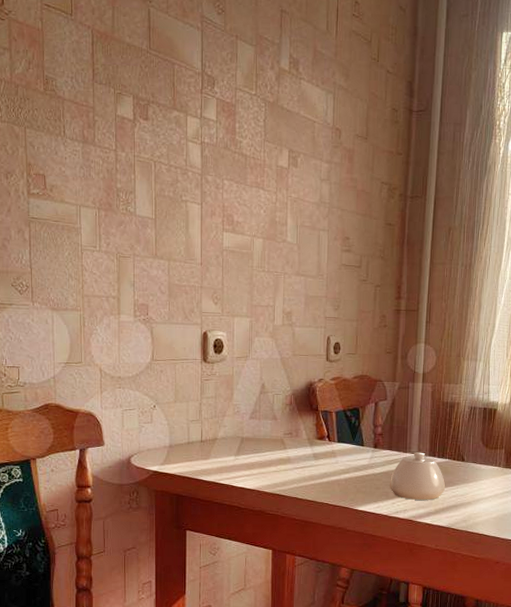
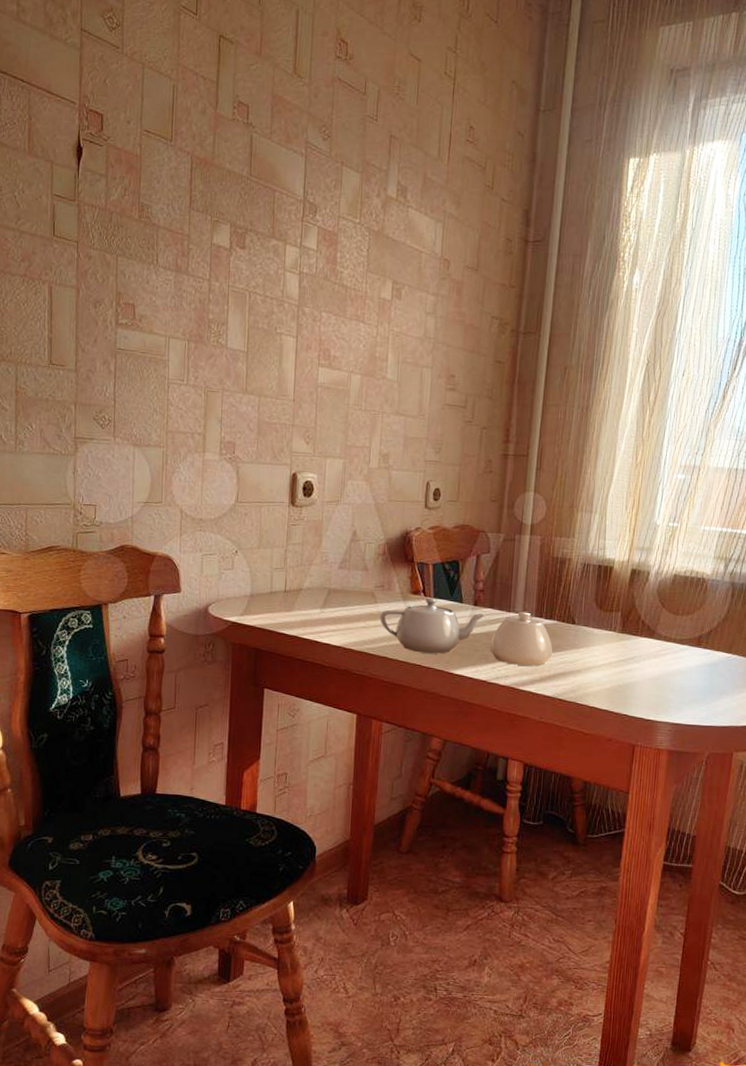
teapot: none [289,442,385,493] -> present [380,597,486,654]

